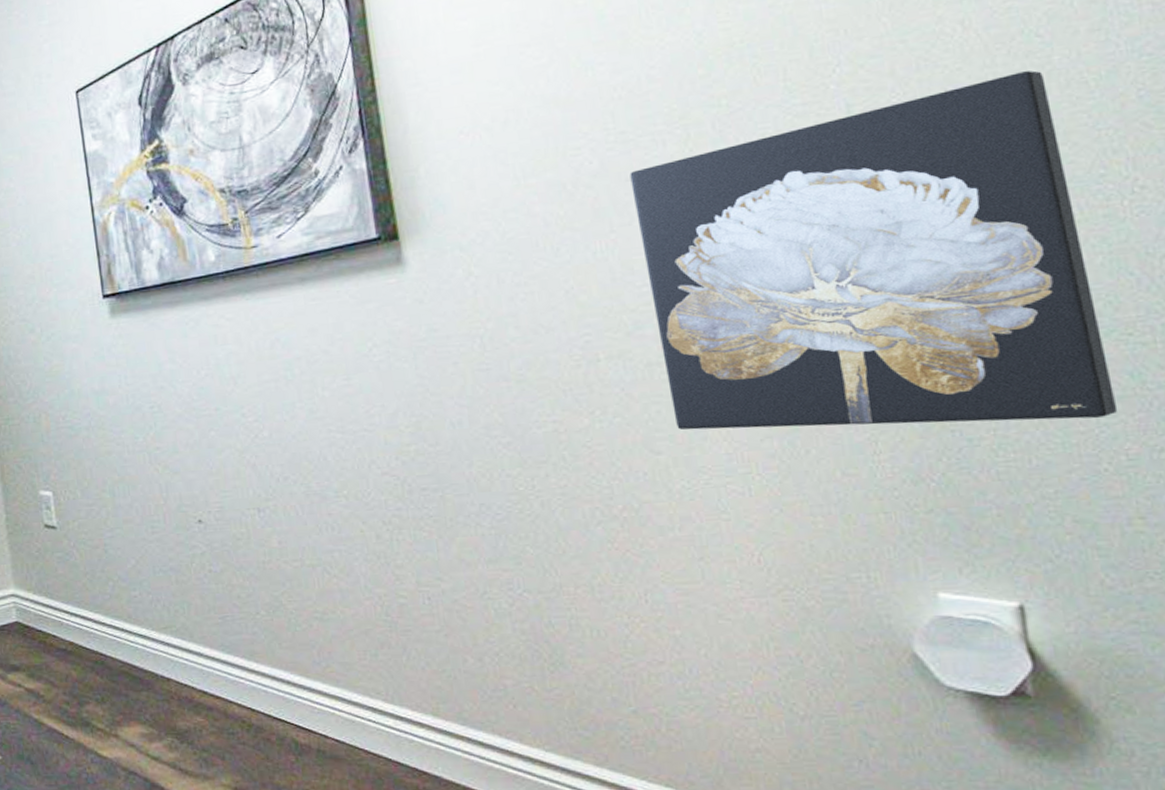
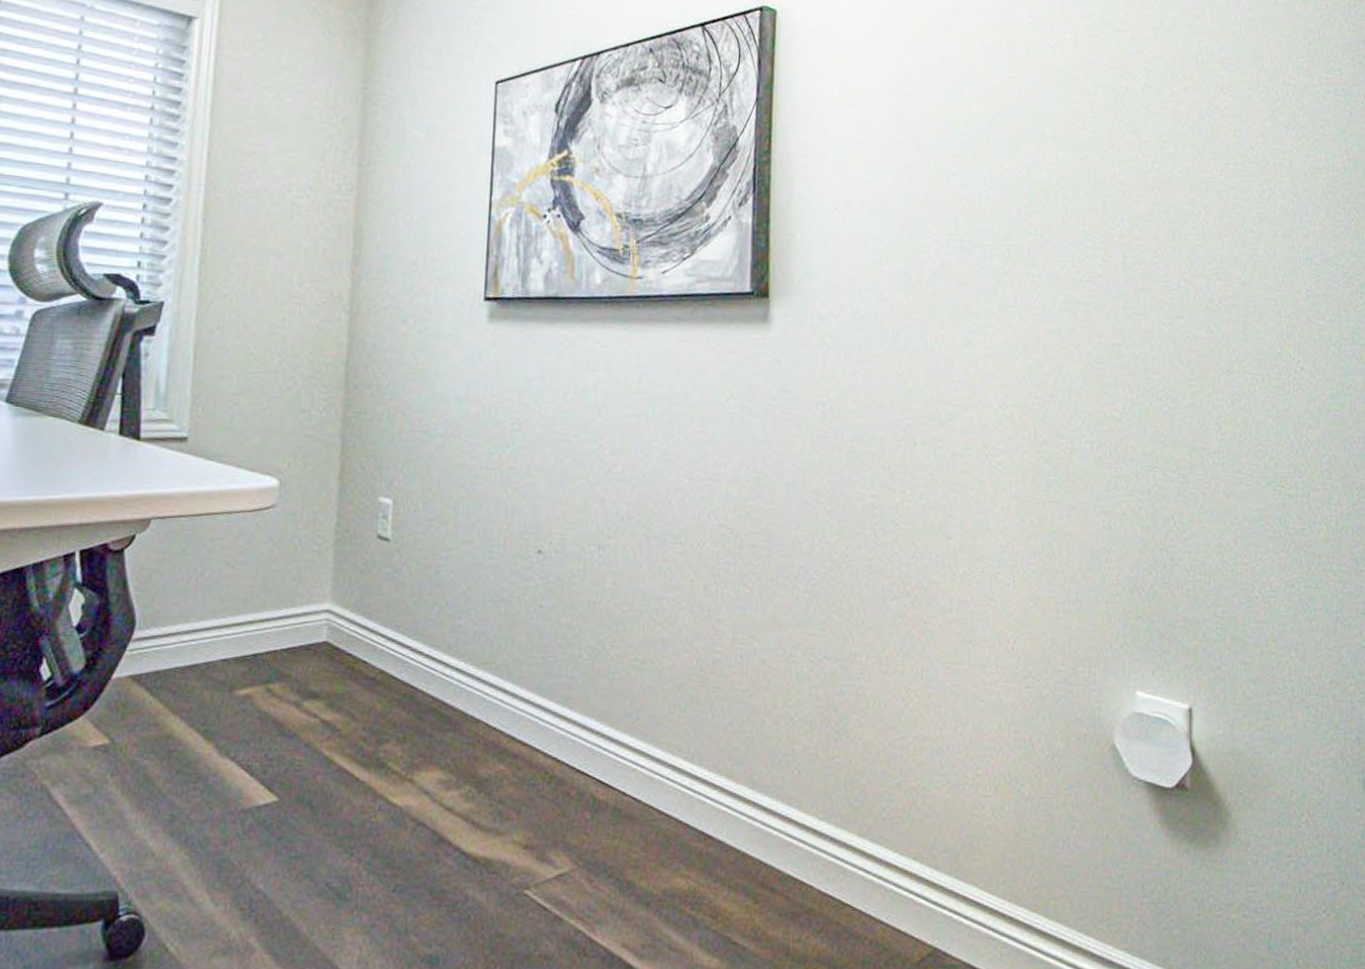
wall art: present [629,70,1118,430] -> none [961,257,1269,554]

